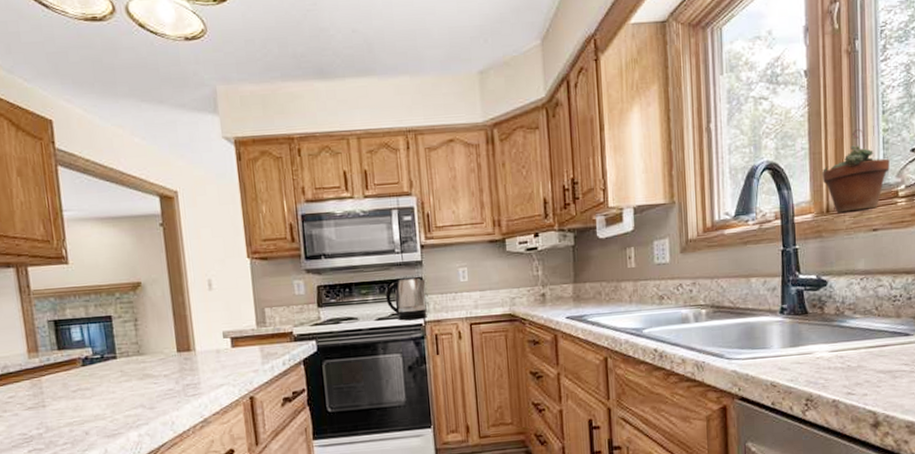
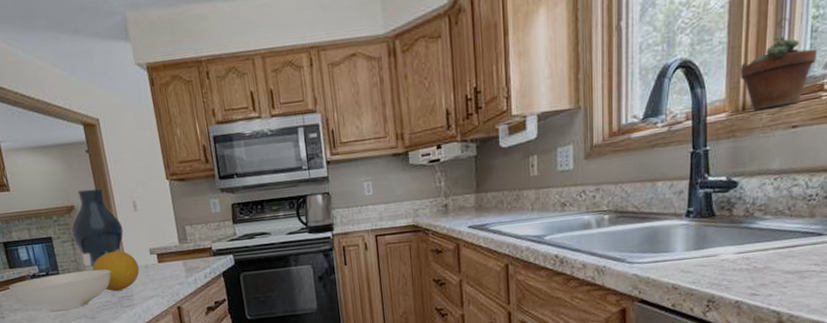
bowl: none [54,353,178,400] -> present [8,269,112,312]
vase: none [134,265,195,354] -> present [71,189,124,270]
fruit: none [155,332,209,379] -> present [92,250,140,292]

